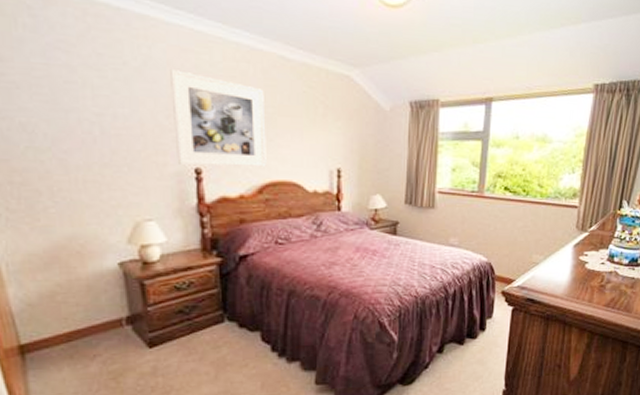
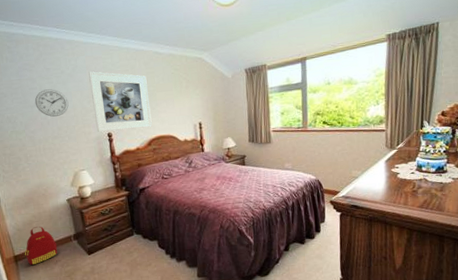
backpack: none [39,300,98,360] -> present [25,226,58,265]
wall clock: none [72,87,132,132] -> present [34,89,69,117]

